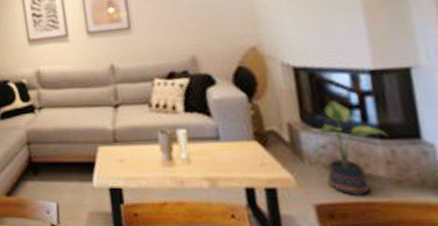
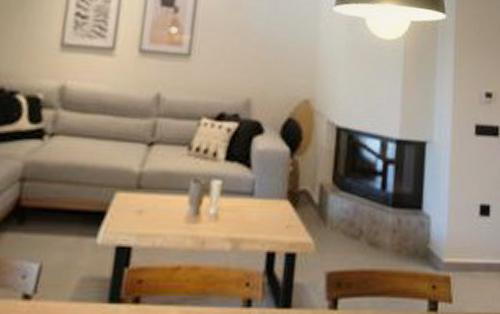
potted plant: present [313,100,388,195] -> none [337,165,398,263]

